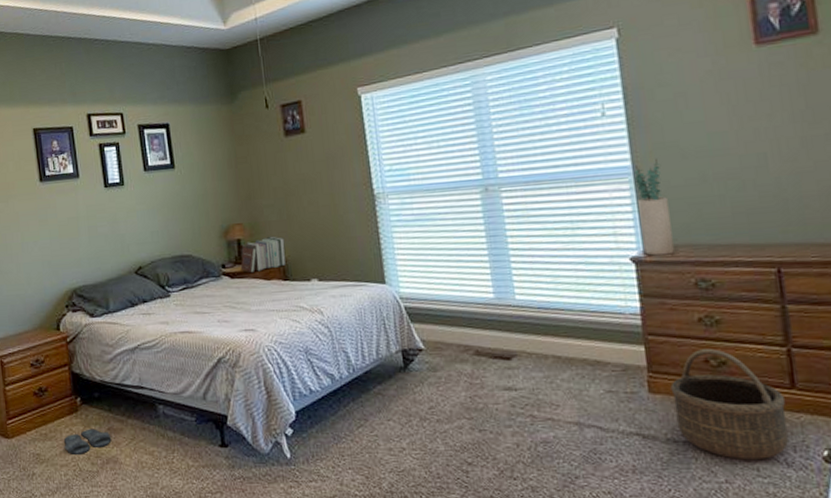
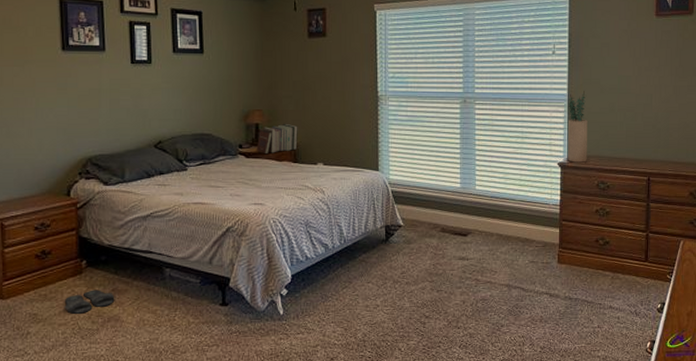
basket: present [670,349,790,460] -> none [572,232,641,311]

